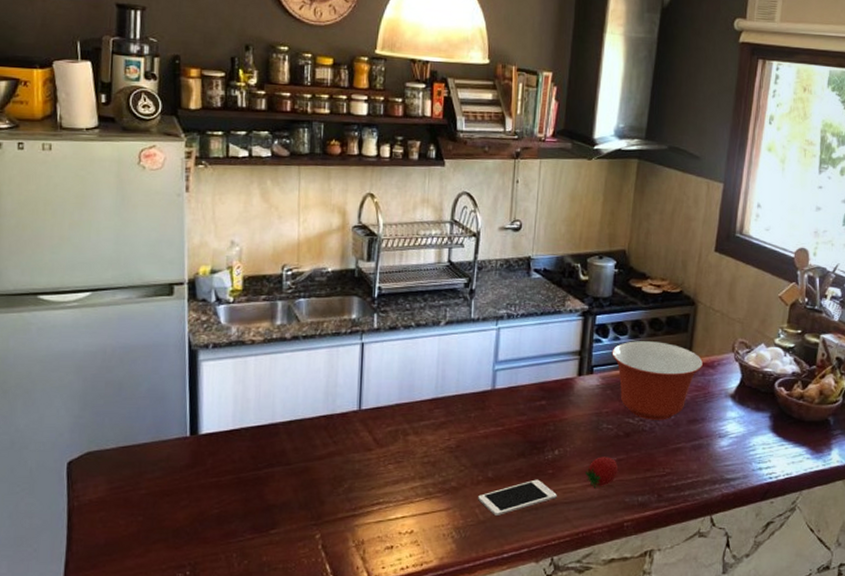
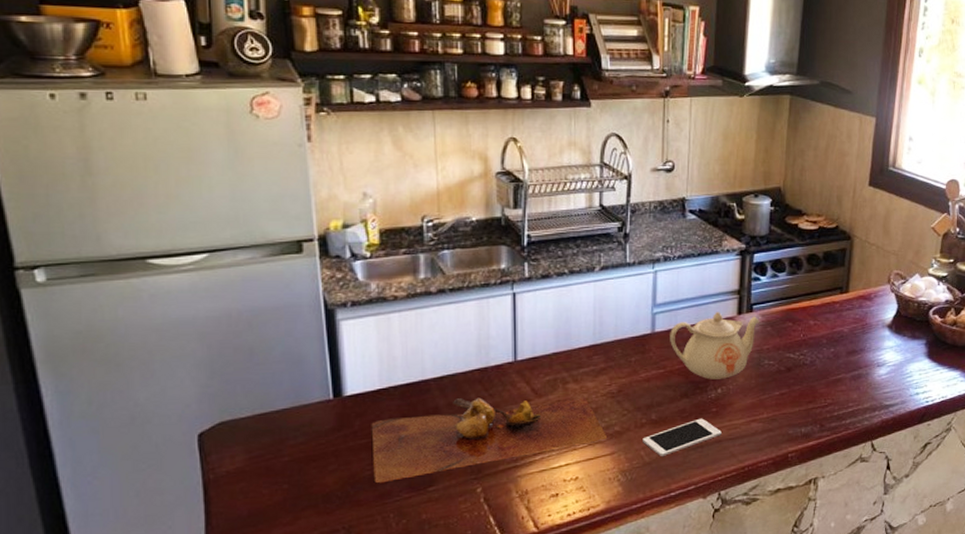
cutting board: none [221,444,443,521] -> present [371,396,607,483]
teapot: none [509,372,600,441] -> present [670,312,760,380]
fruit: present [586,457,619,489] -> none [749,392,781,423]
mixing bowl: present [612,341,704,420] -> none [770,277,861,354]

